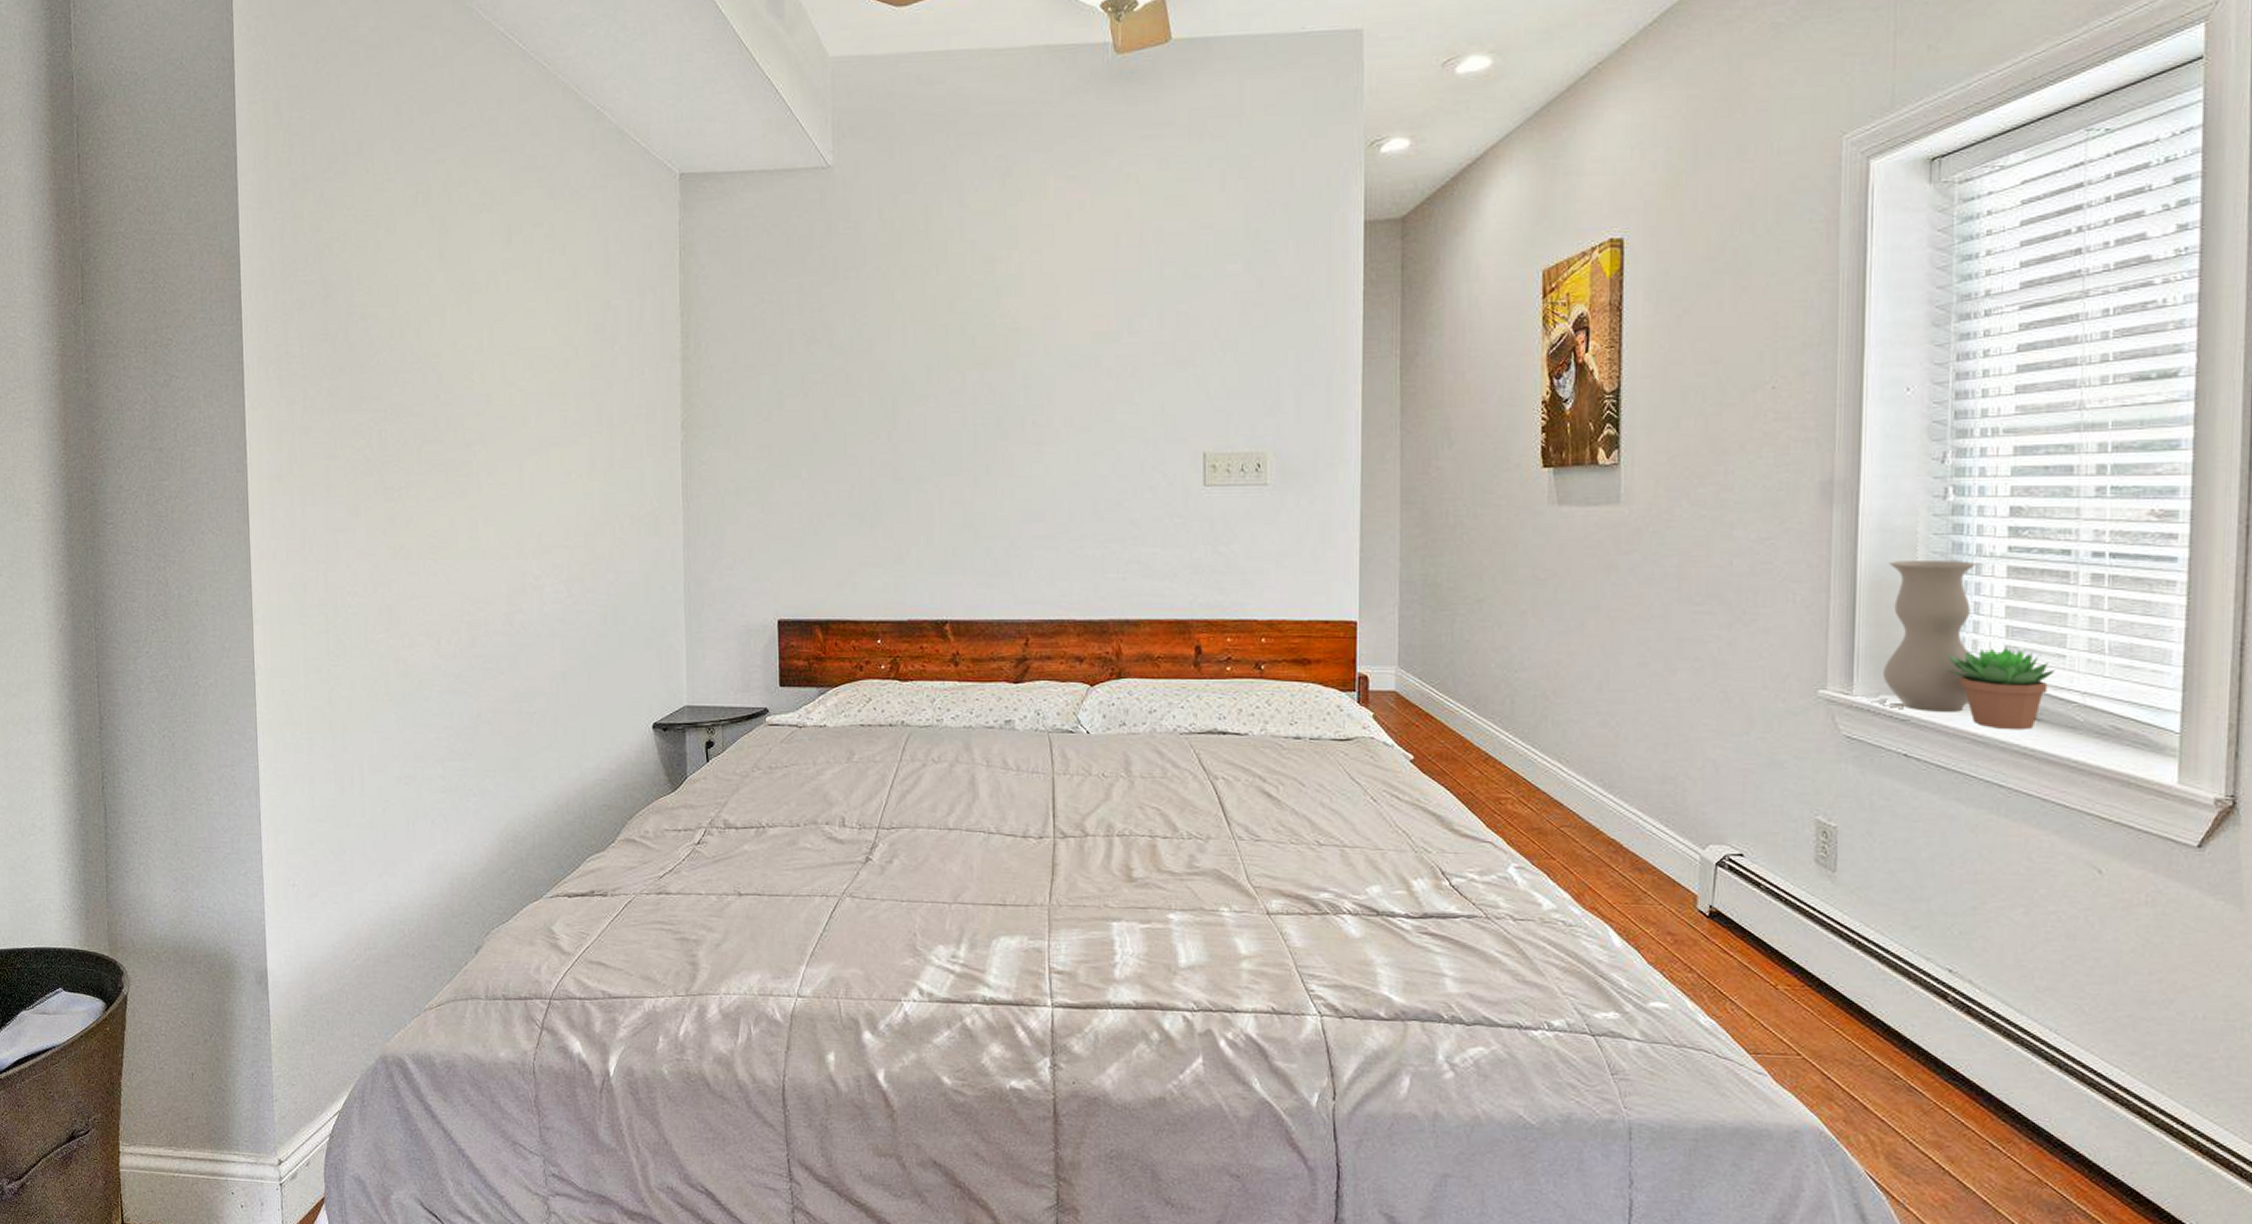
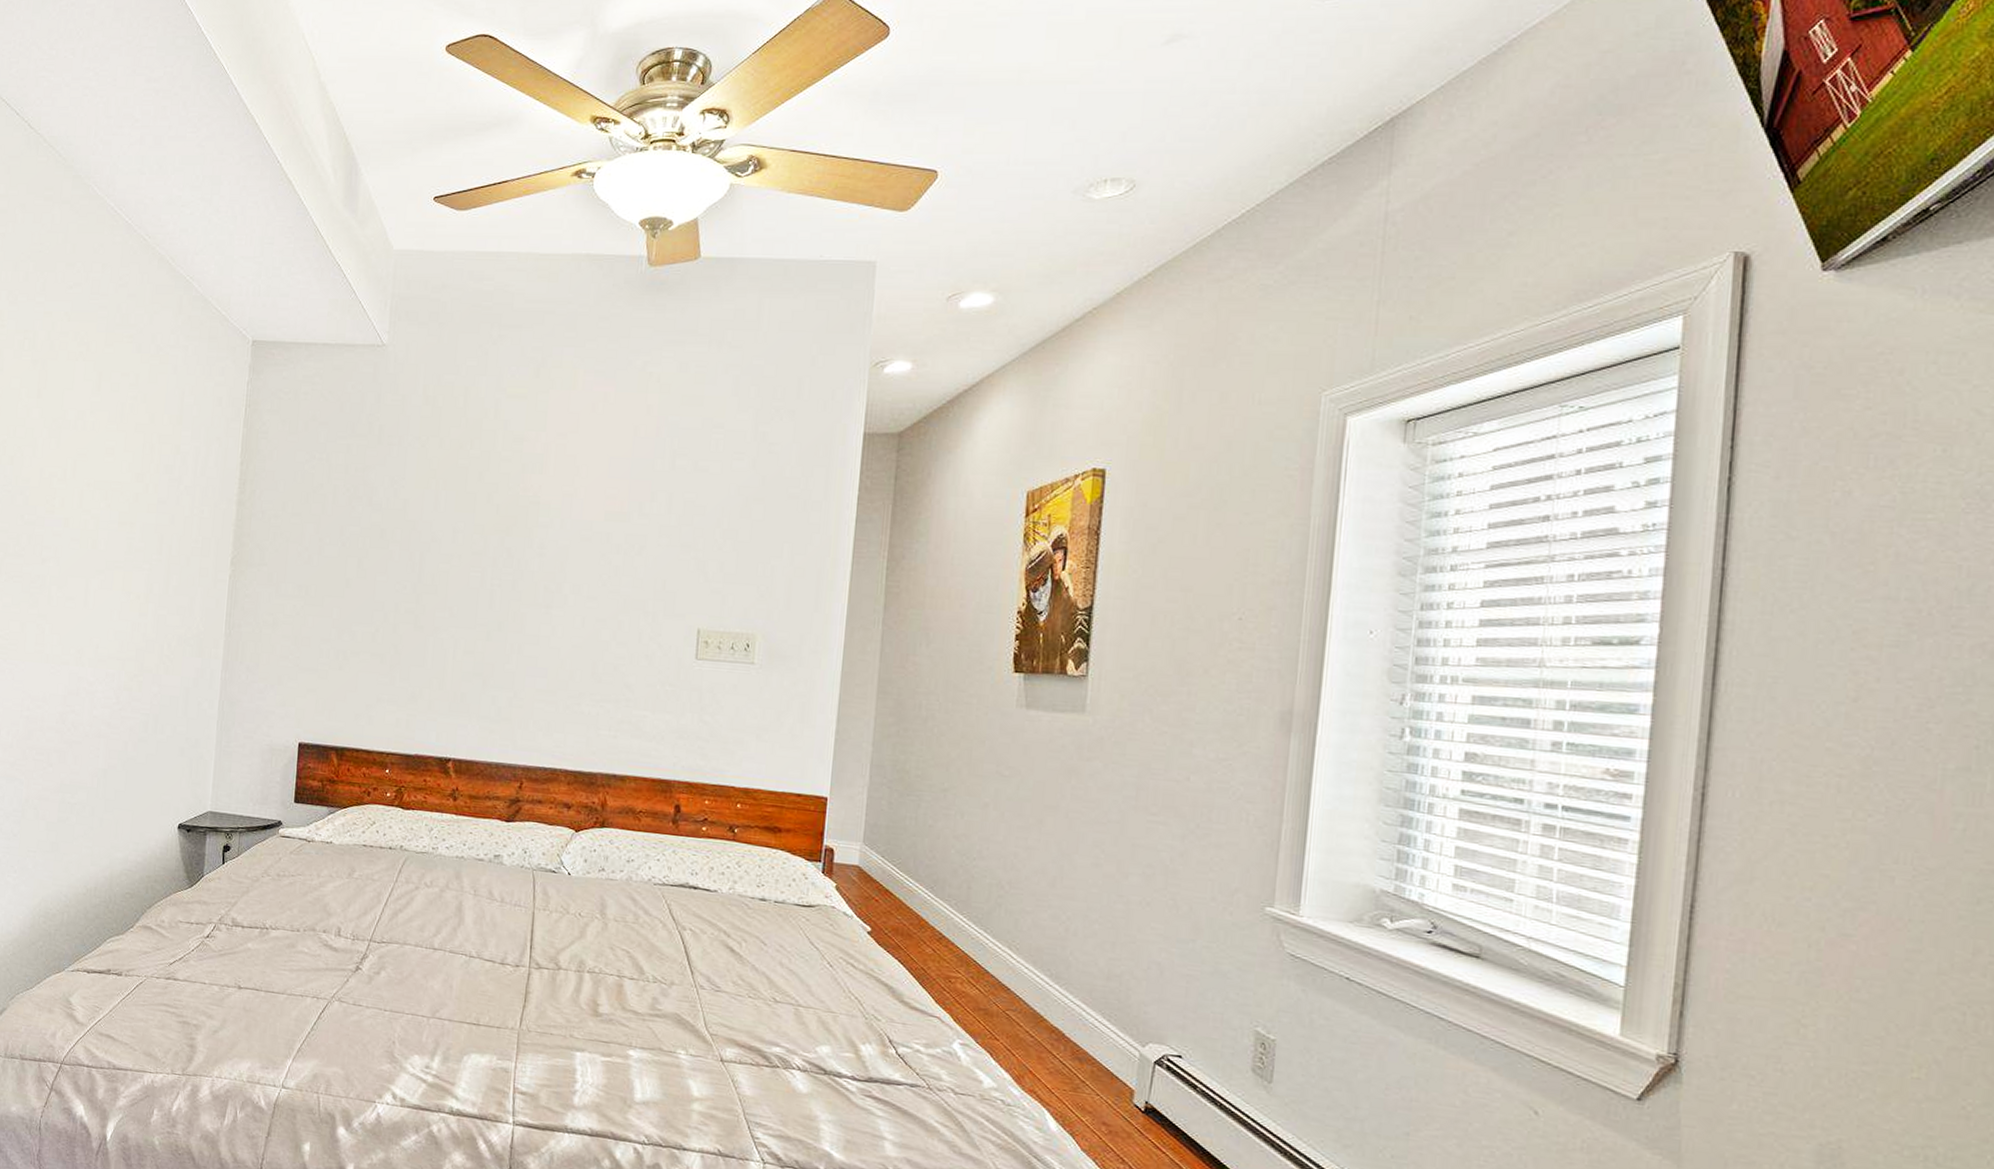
vase: present [1883,561,1975,714] -> none [1330,792,1428,944]
succulent plant: present [1947,647,2056,731] -> none [1394,885,1502,968]

